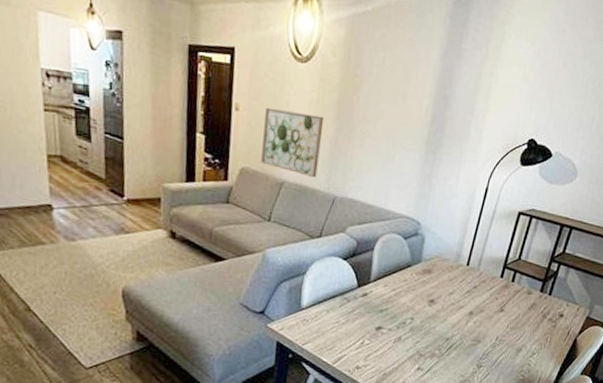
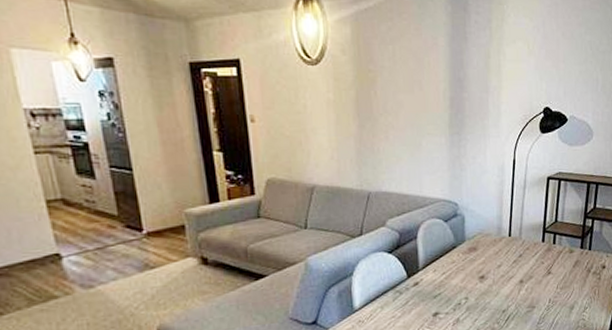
wall art: present [261,107,325,178] -> none [282,114,347,178]

